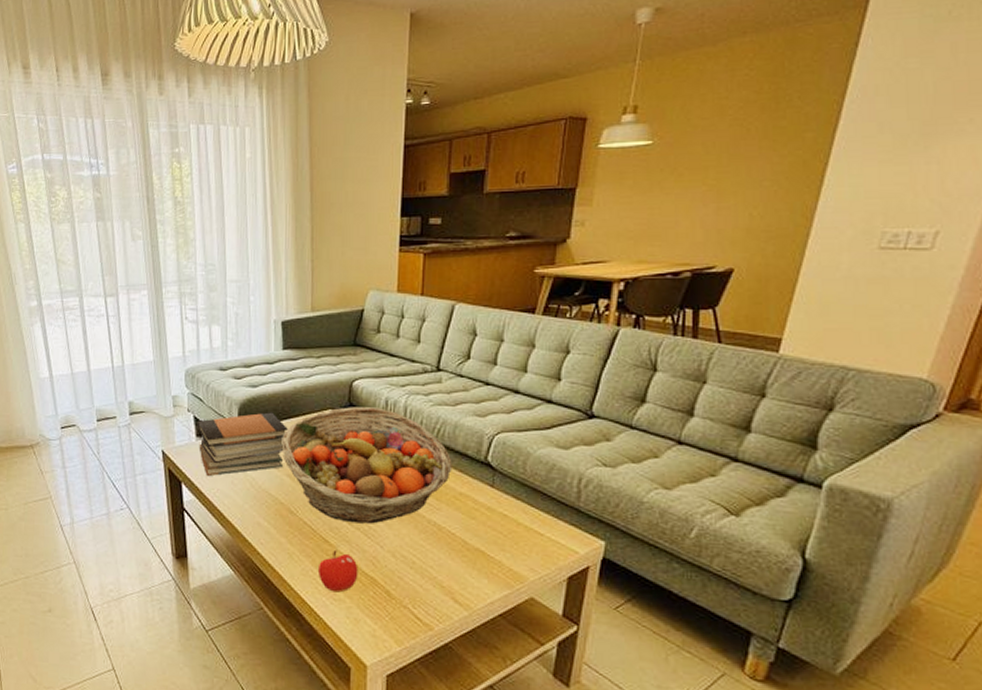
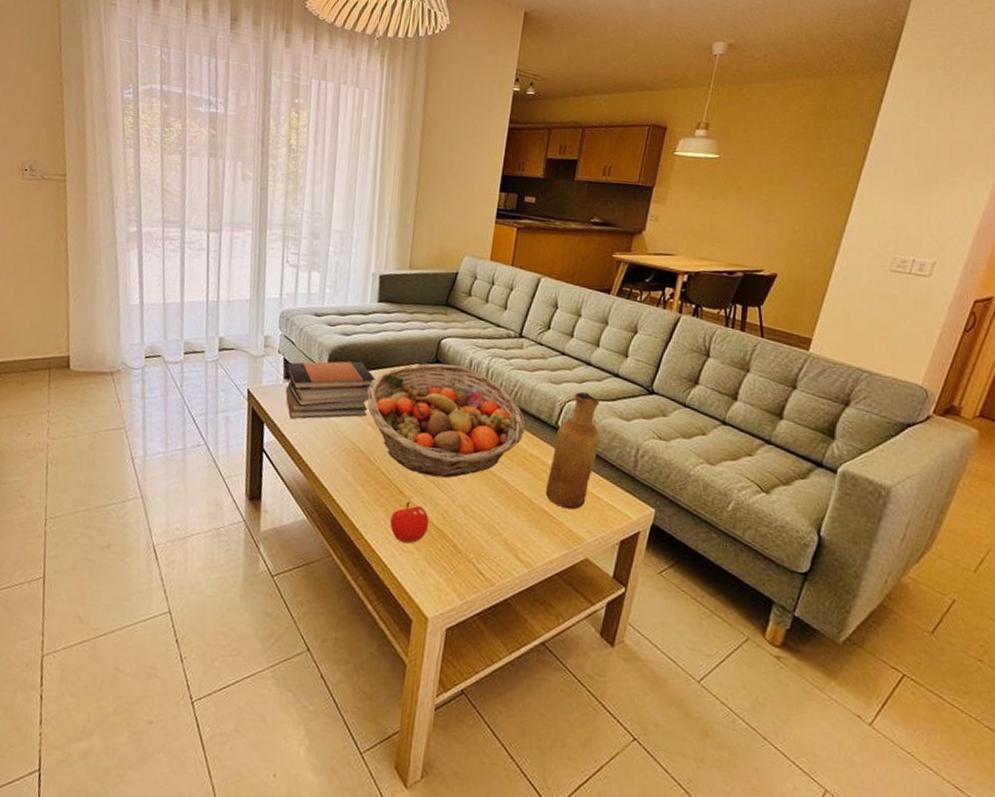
vase: none [481,423,536,548] -> present [546,392,600,510]

